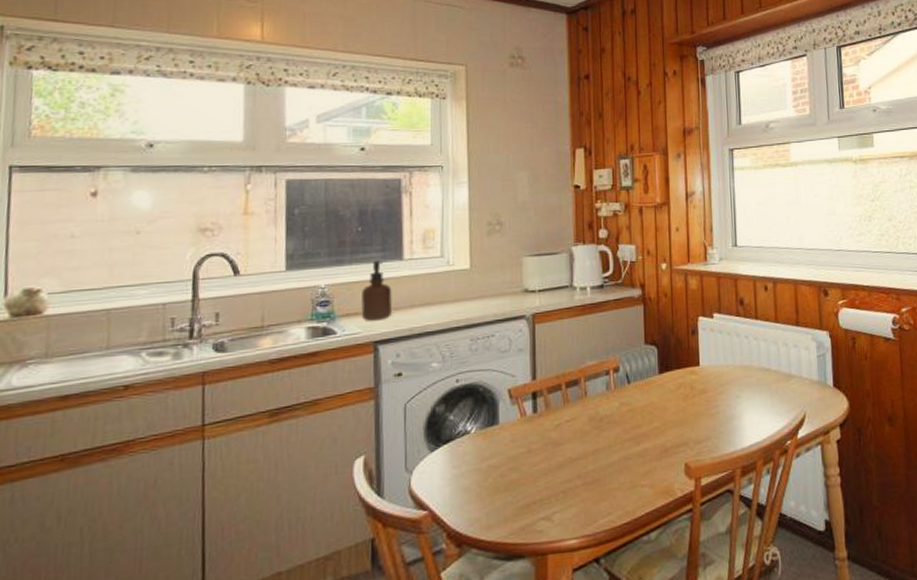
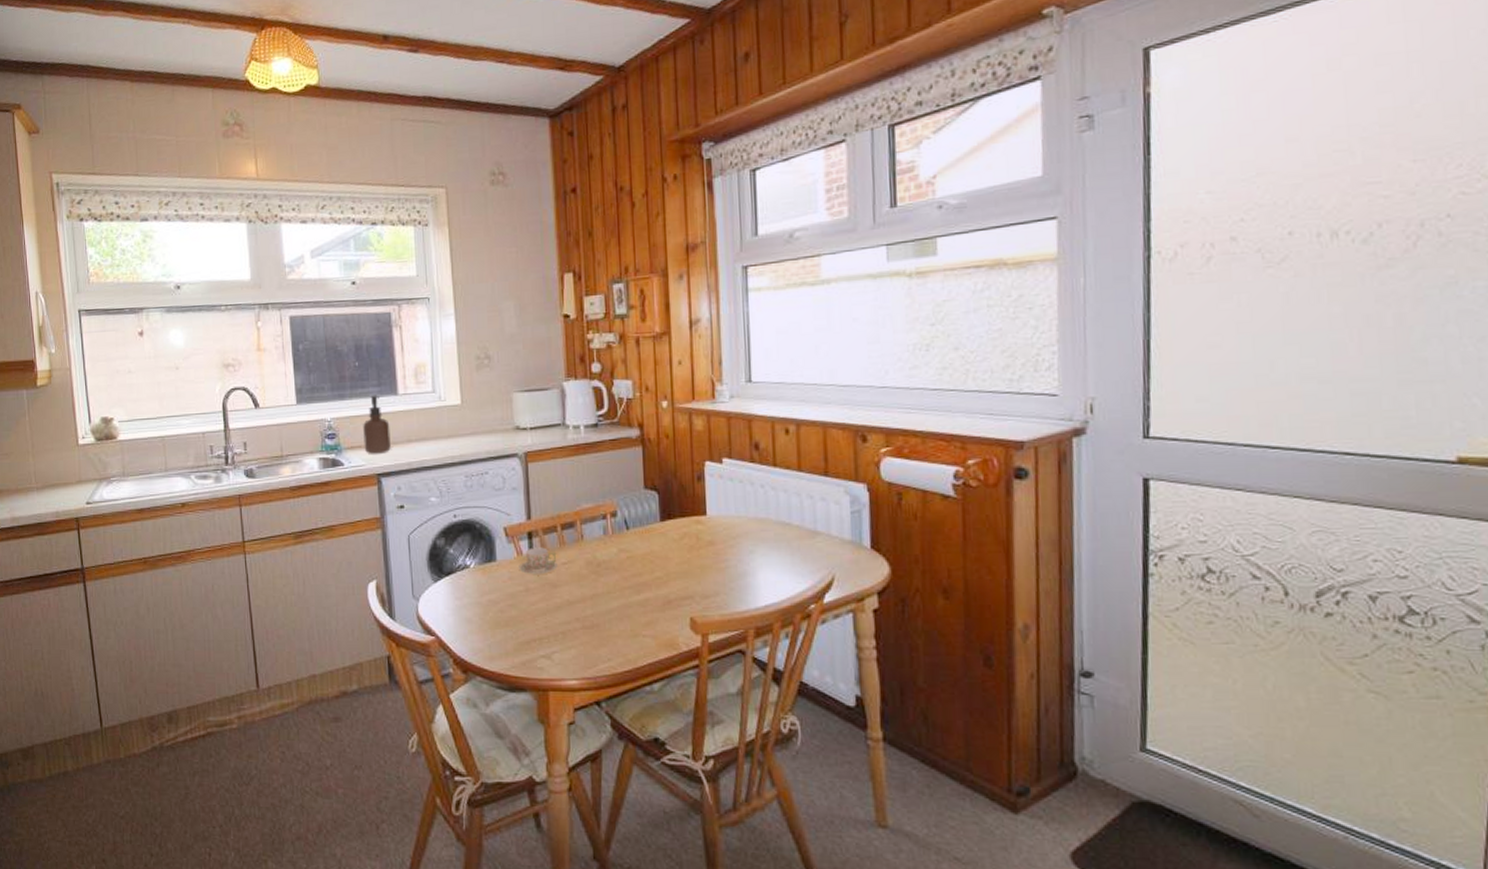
teacup: none [521,406,561,436] -> present [518,547,558,575]

